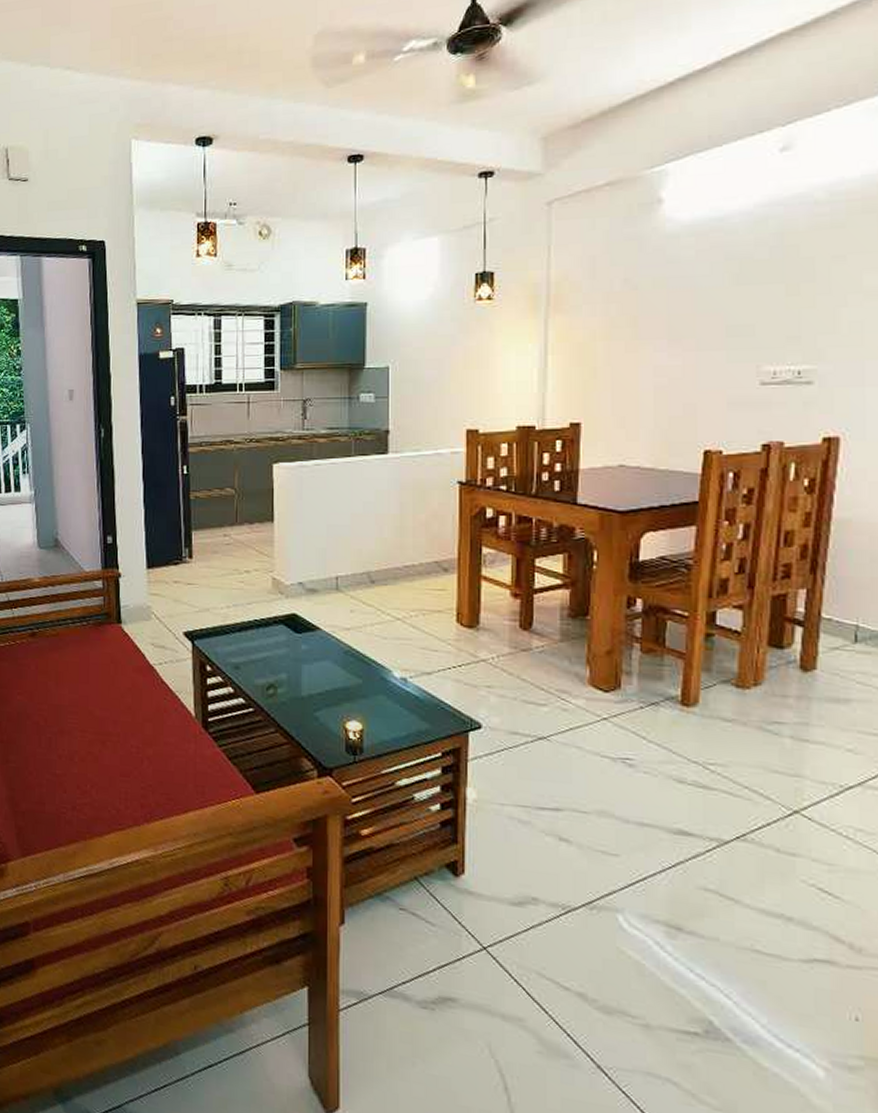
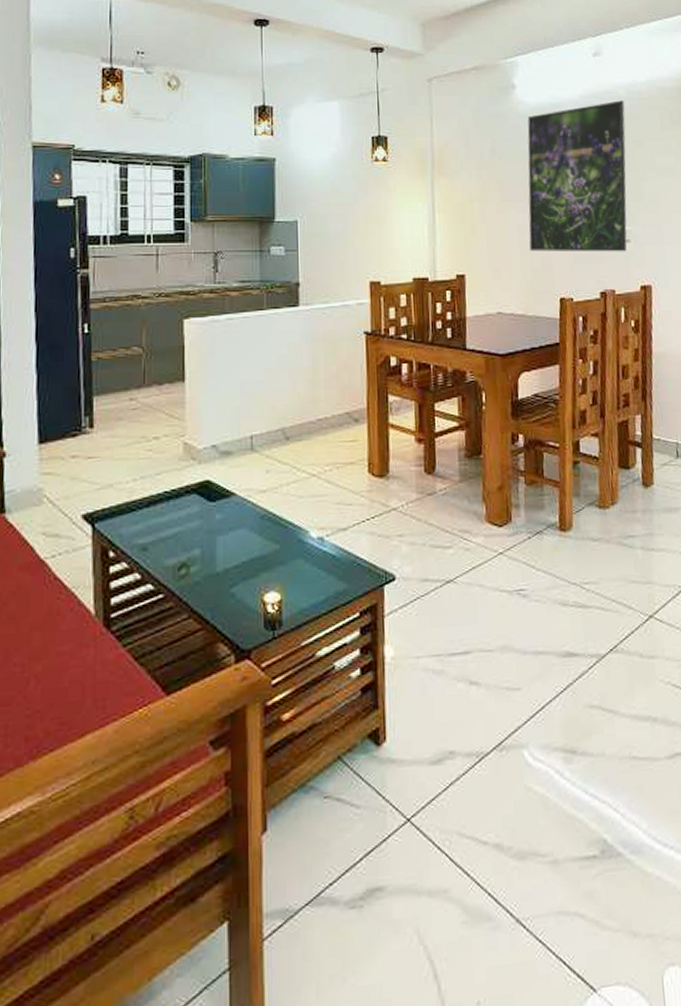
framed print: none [668,205,824,397] -> present [527,100,627,252]

